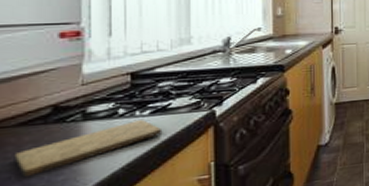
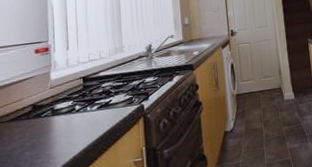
cutting board: present [14,119,163,178] -> none [9,113,107,161]

